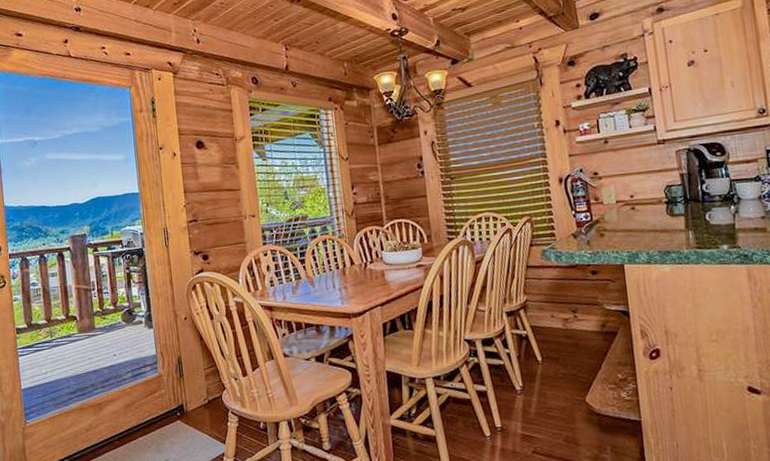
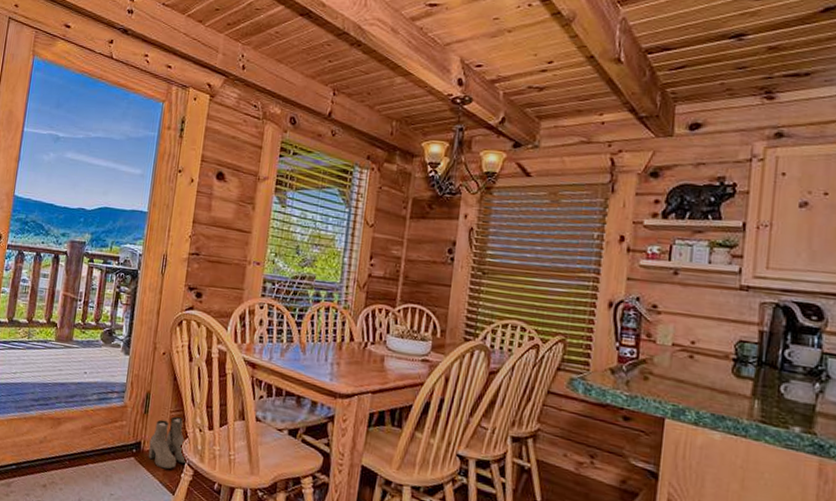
boots: none [191,372,231,423] -> present [148,416,188,470]

